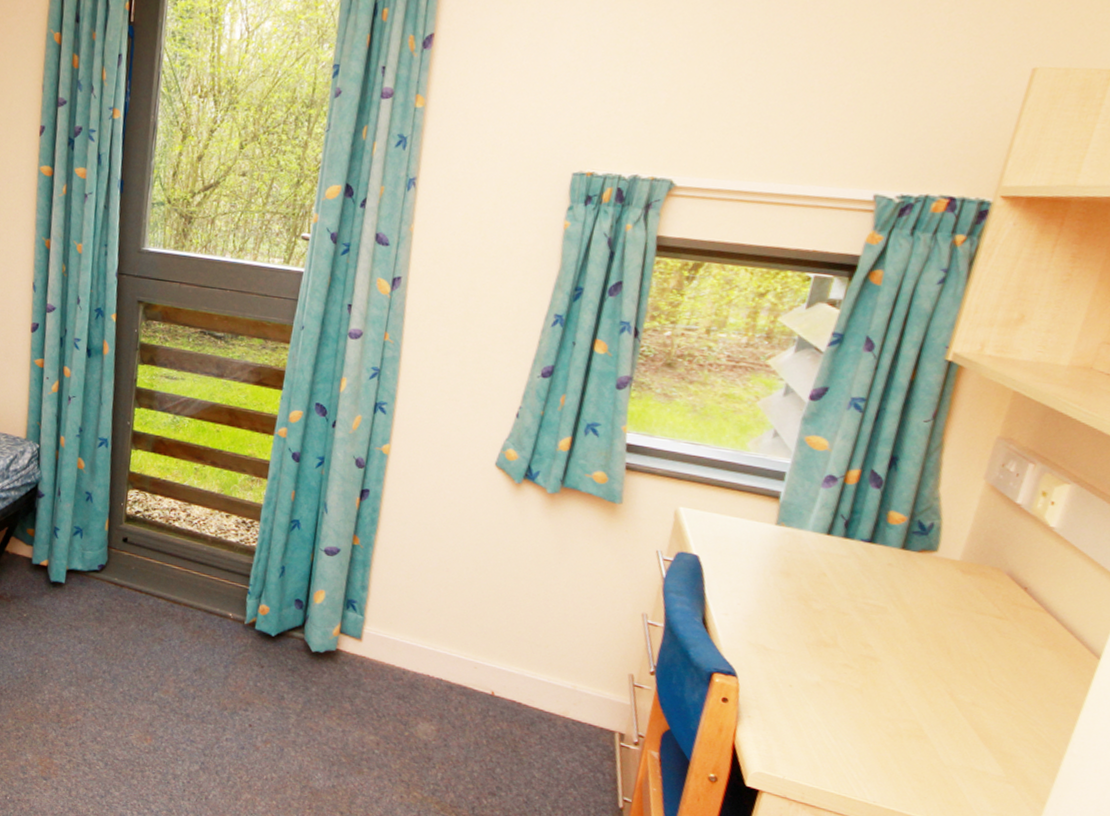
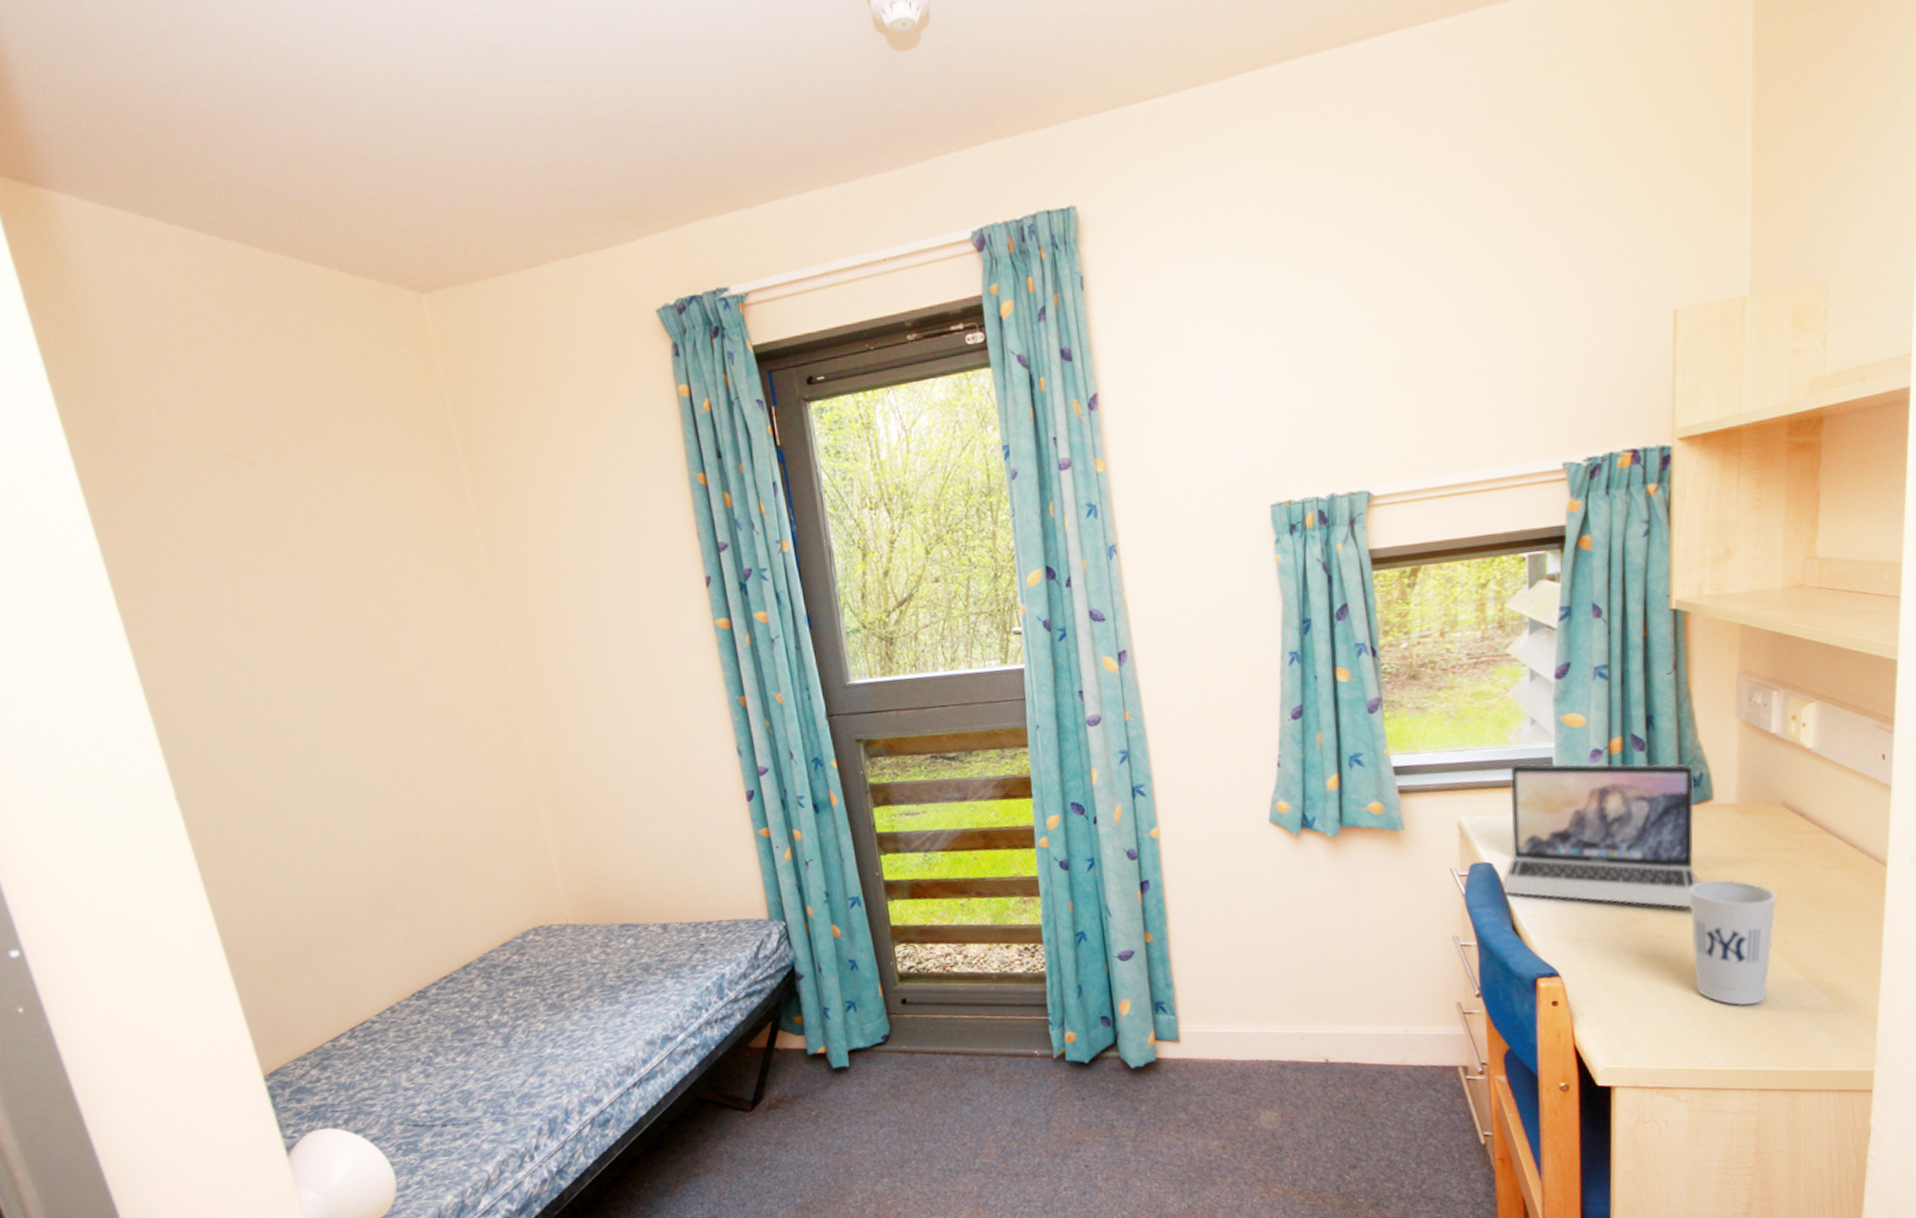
laptop: none [703,470,925,647] -> present [1503,763,1695,908]
cup: none [869,624,977,755] -> present [1689,879,1777,1006]

